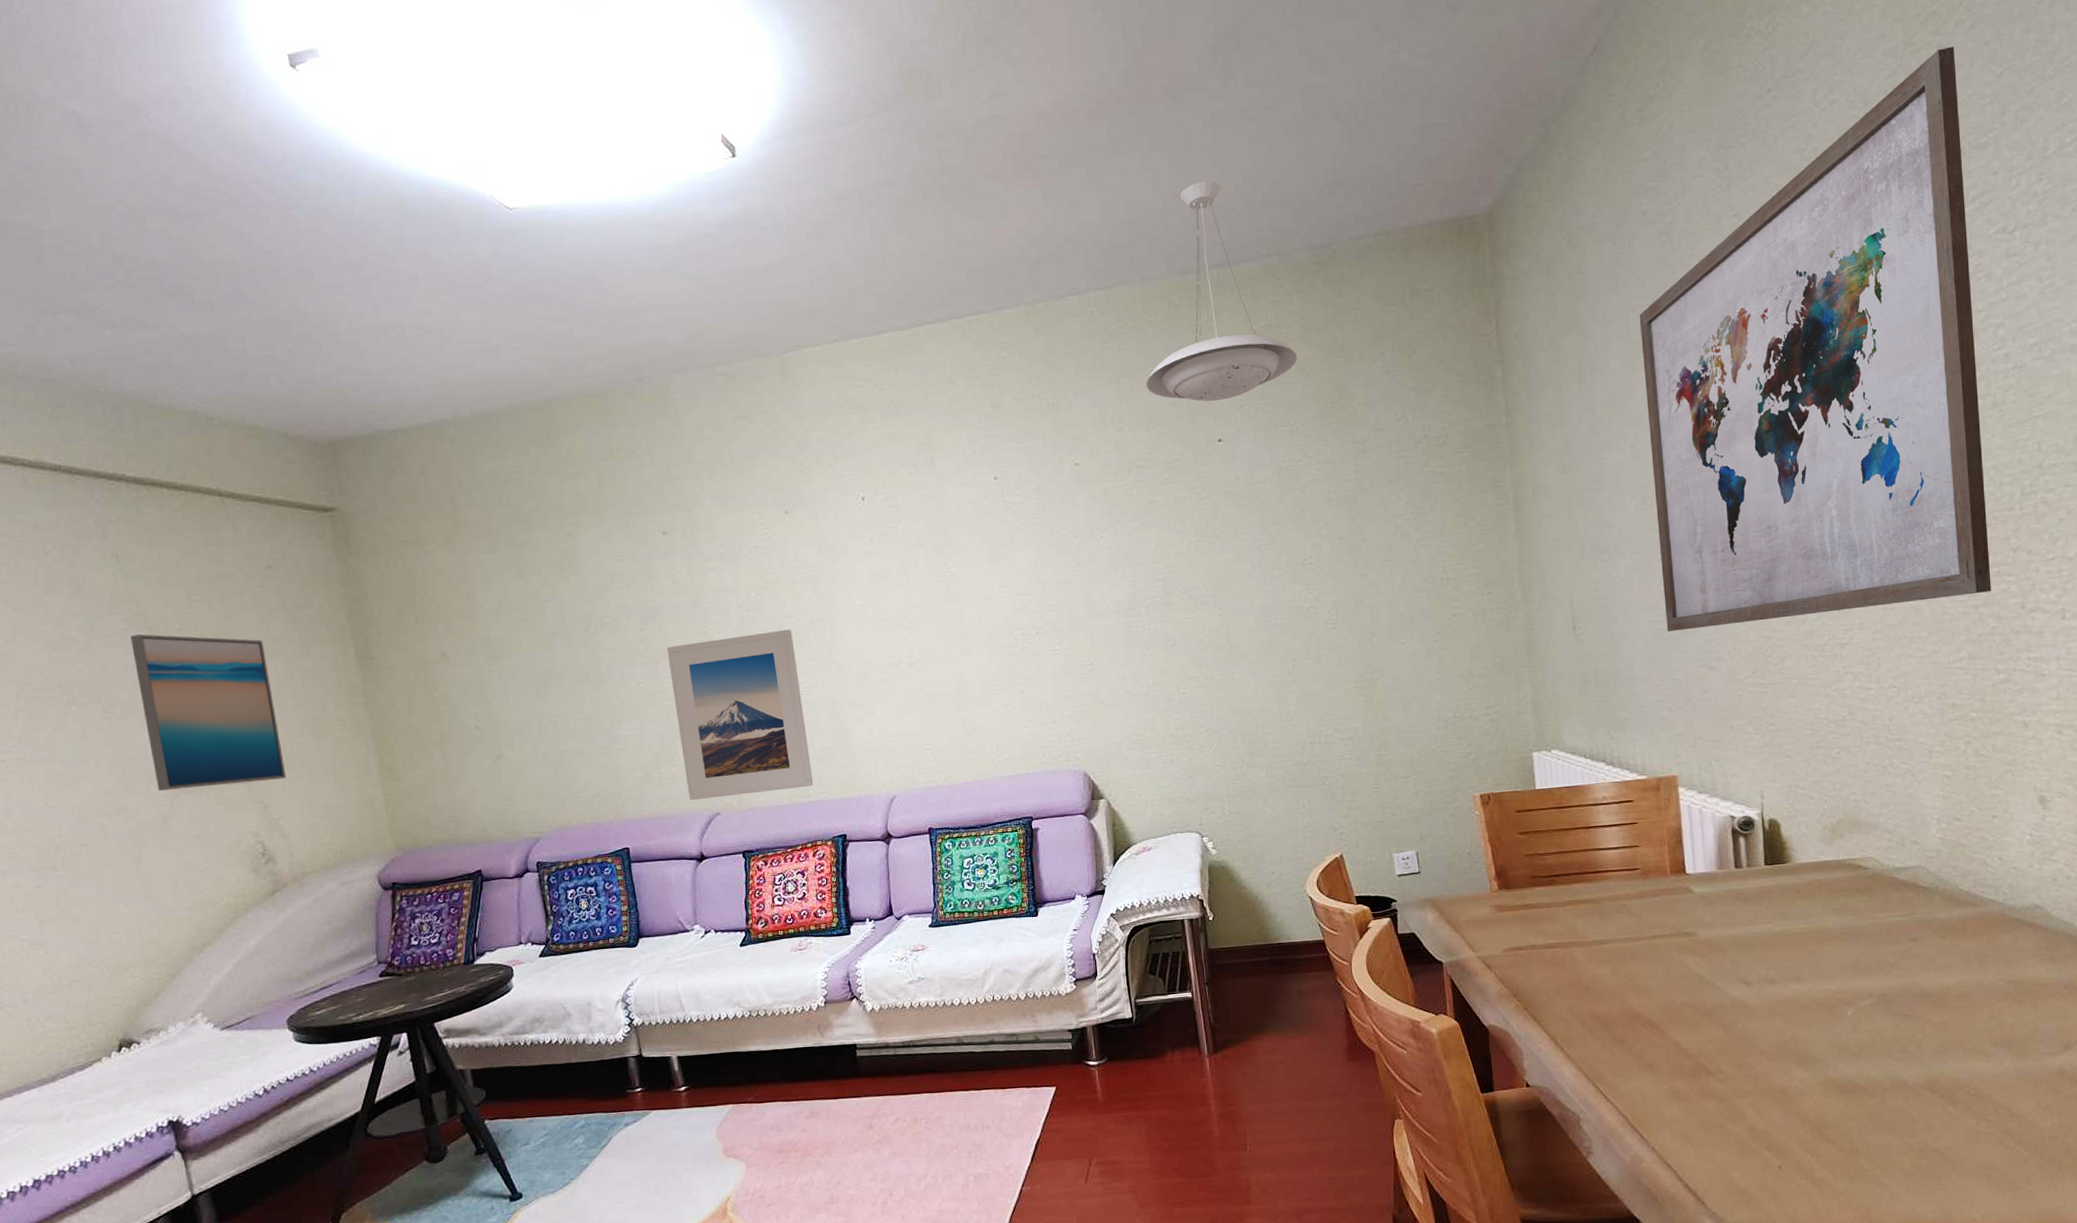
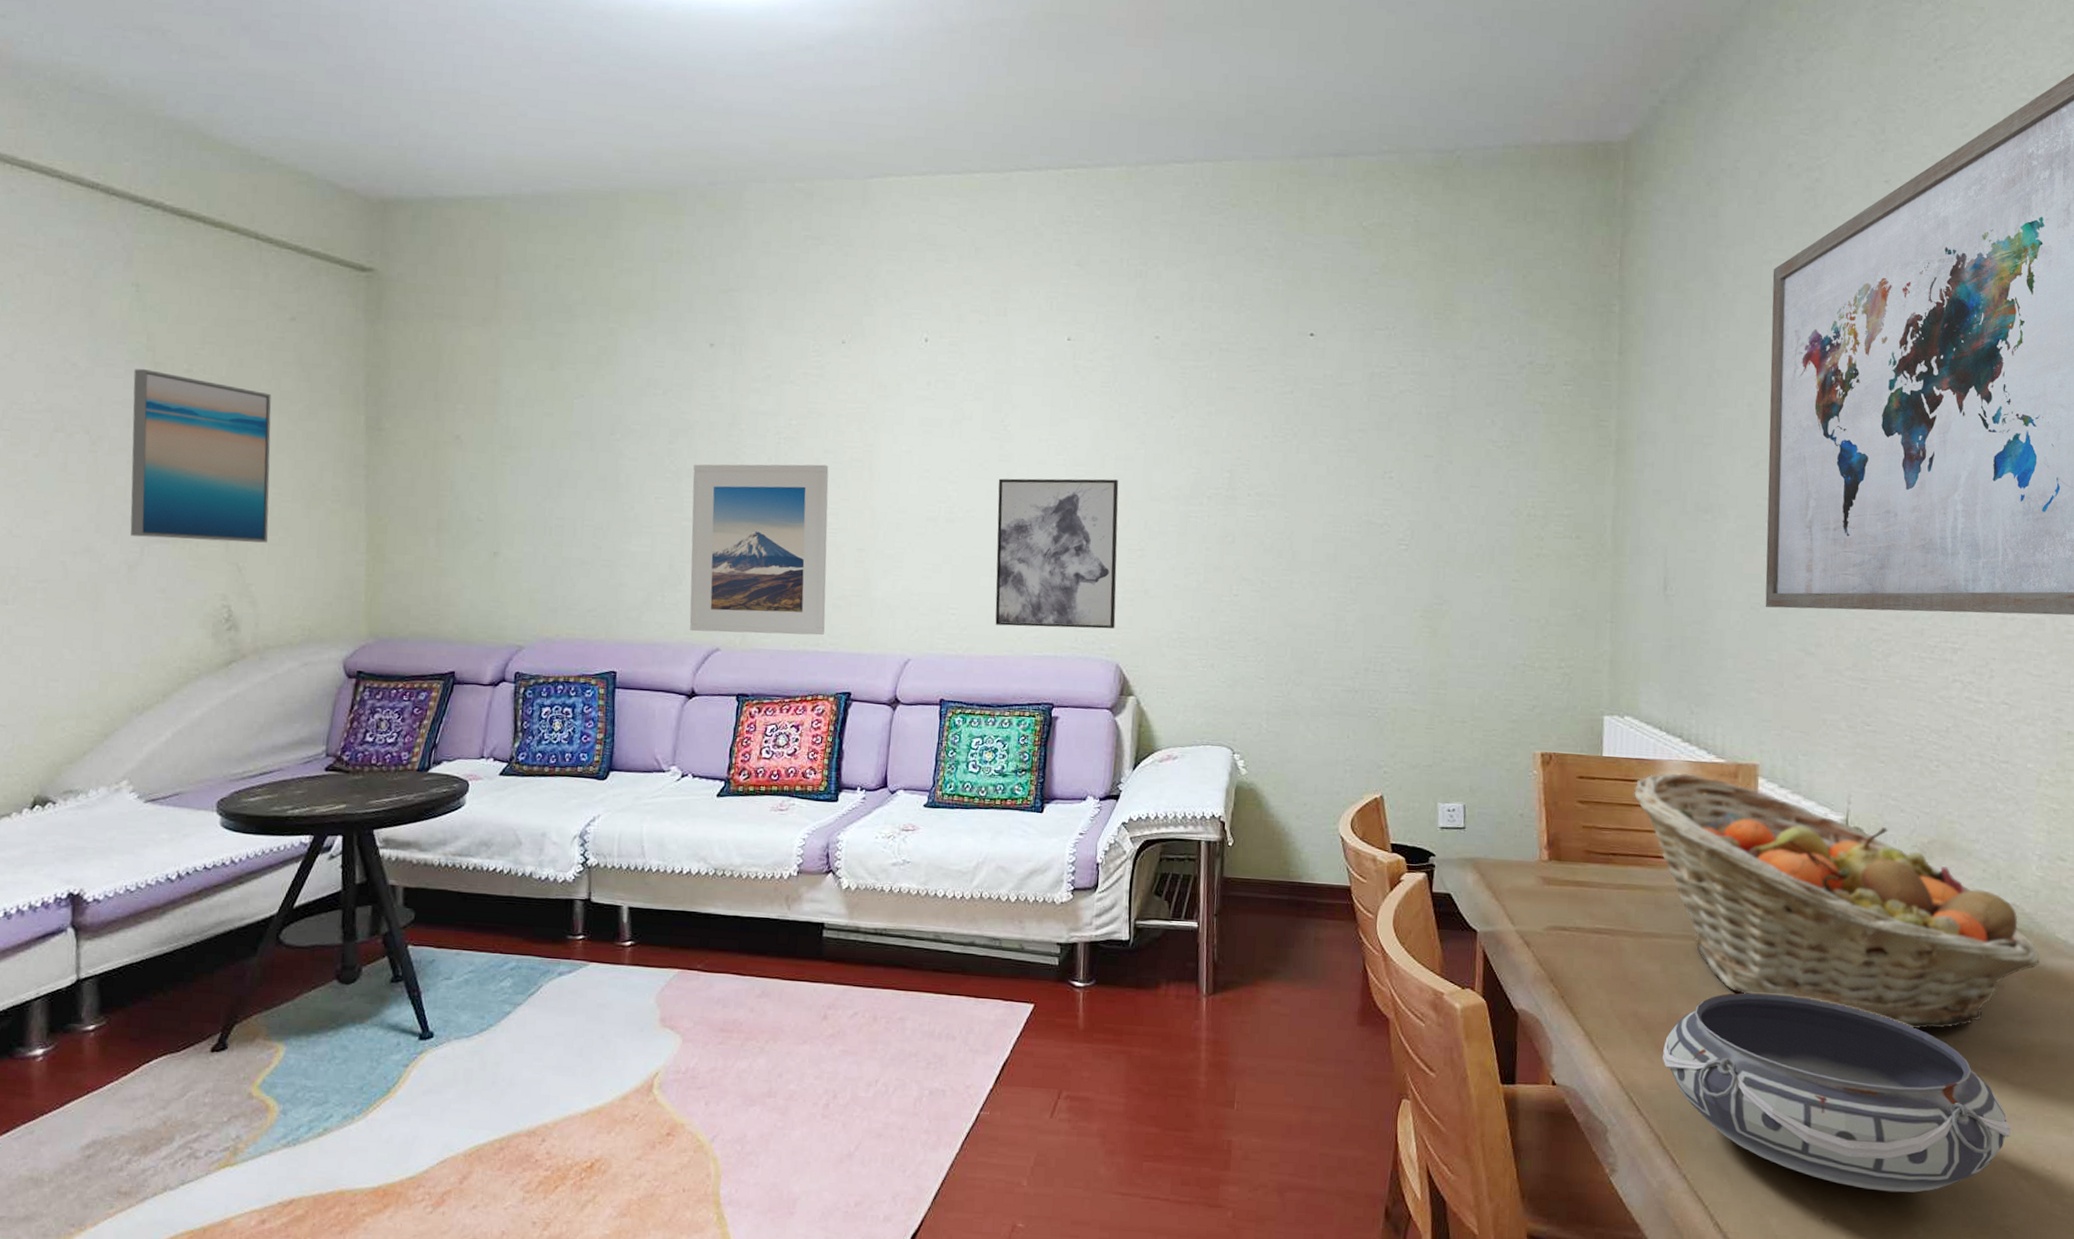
wall art: none [950,603,1078,753] -> present [995,478,1119,629]
pendant lamp: present [1146,181,1298,402] -> none [1242,67,1406,294]
fruit basket: none [1568,793,1947,989] -> present [1634,772,2040,1029]
bowl: none [1621,976,1937,1135] -> present [1663,992,2011,1193]

